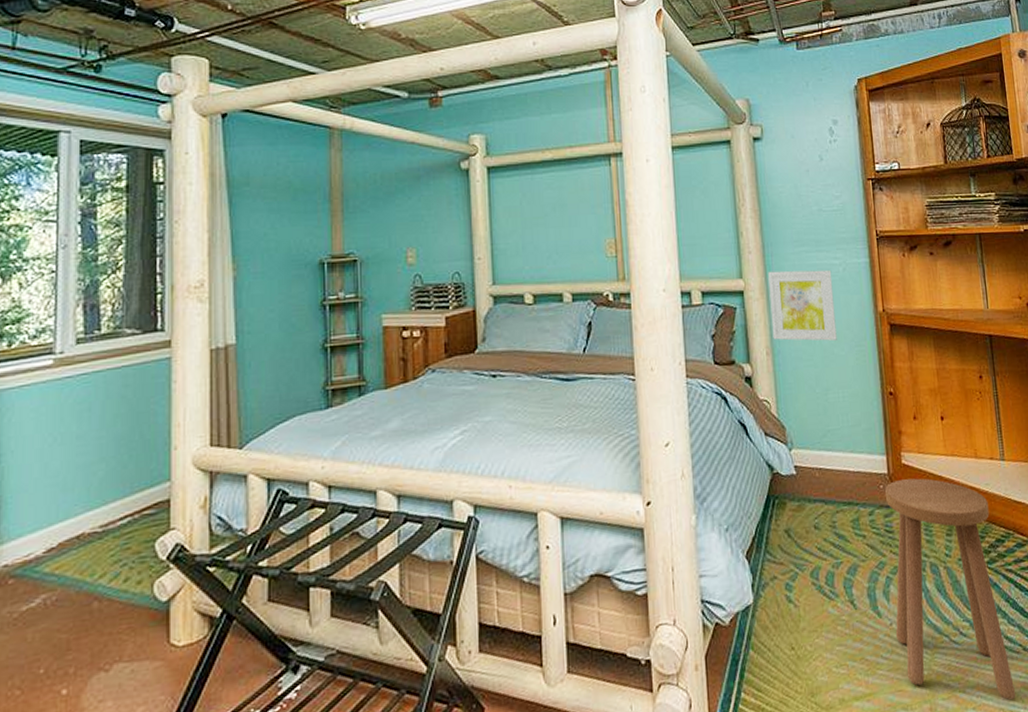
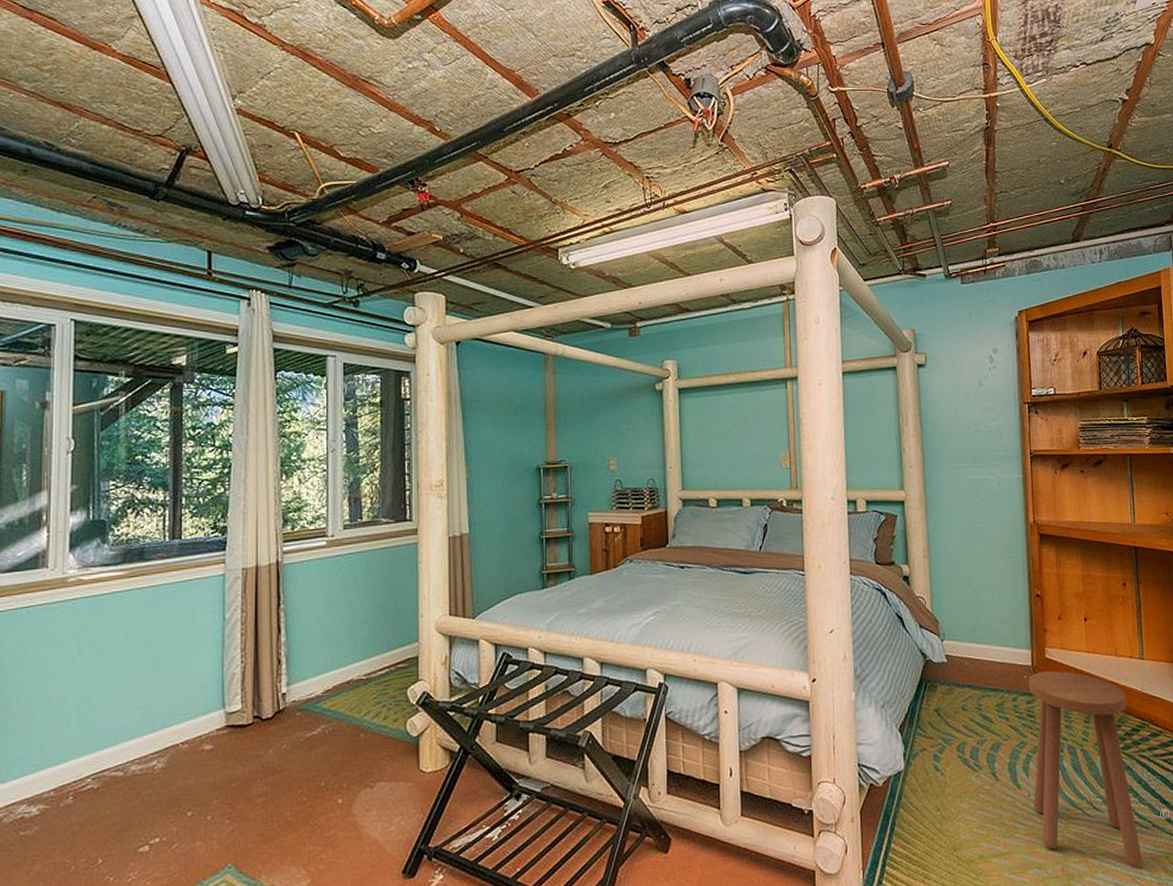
wall art: present [768,269,837,341] -> none [927,484,989,547]

